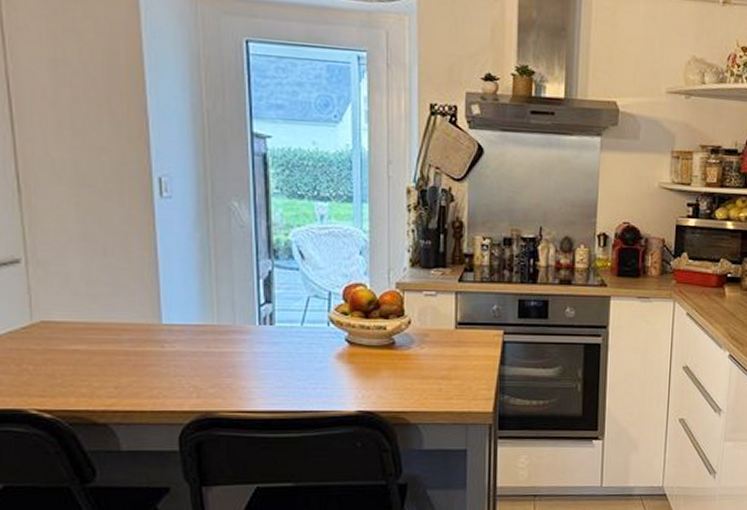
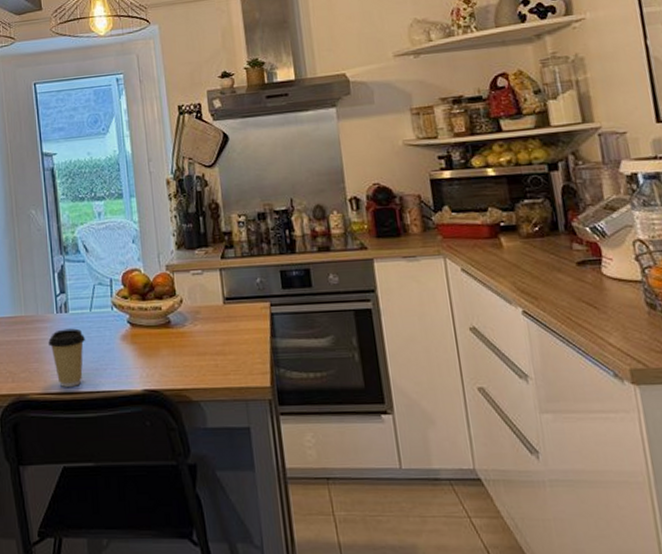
coffee cup: none [246,343,293,405] -> present [48,328,85,387]

